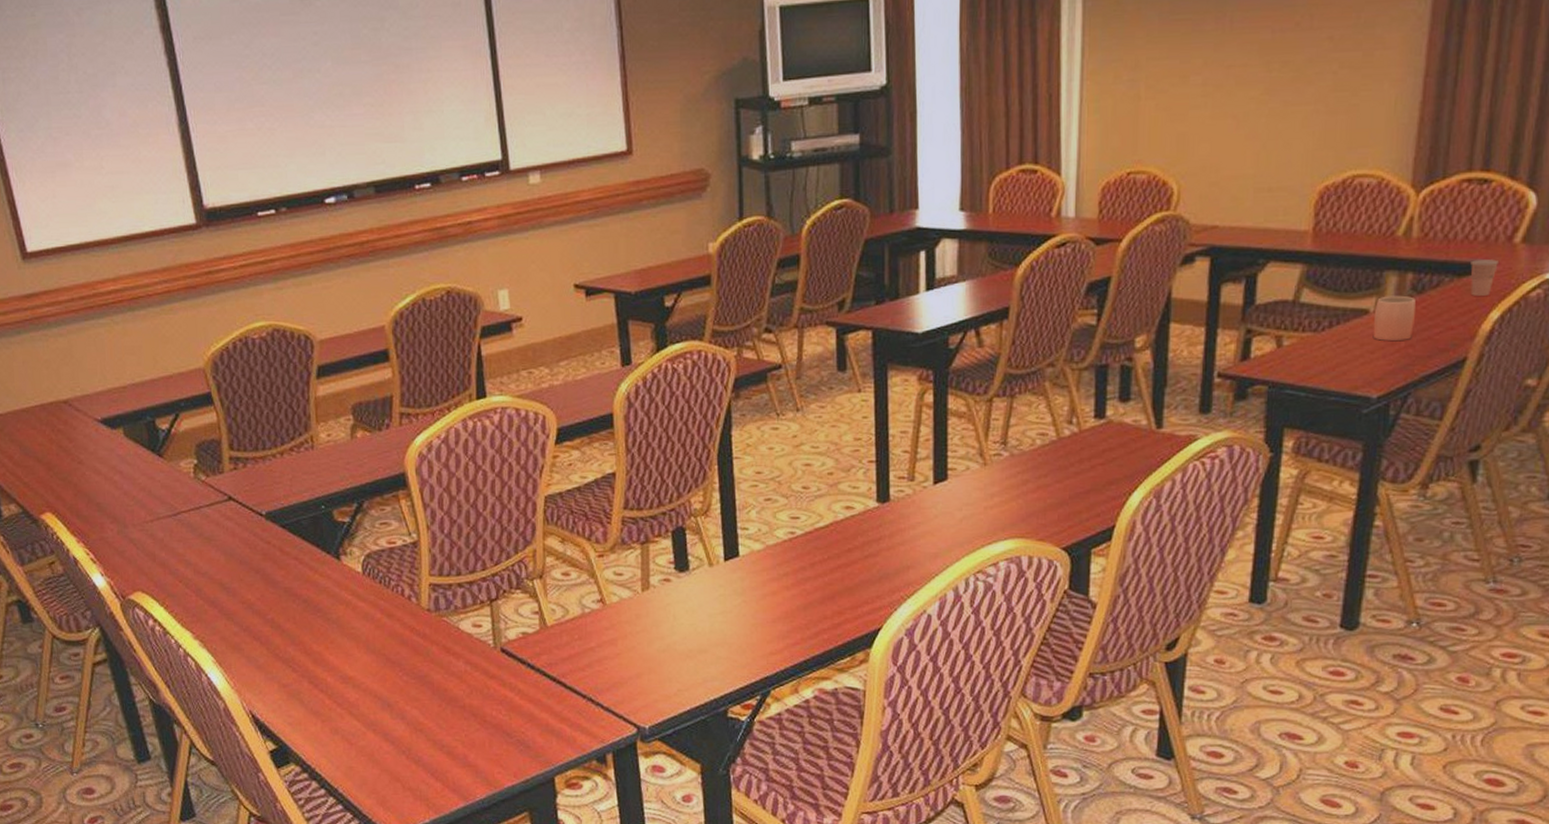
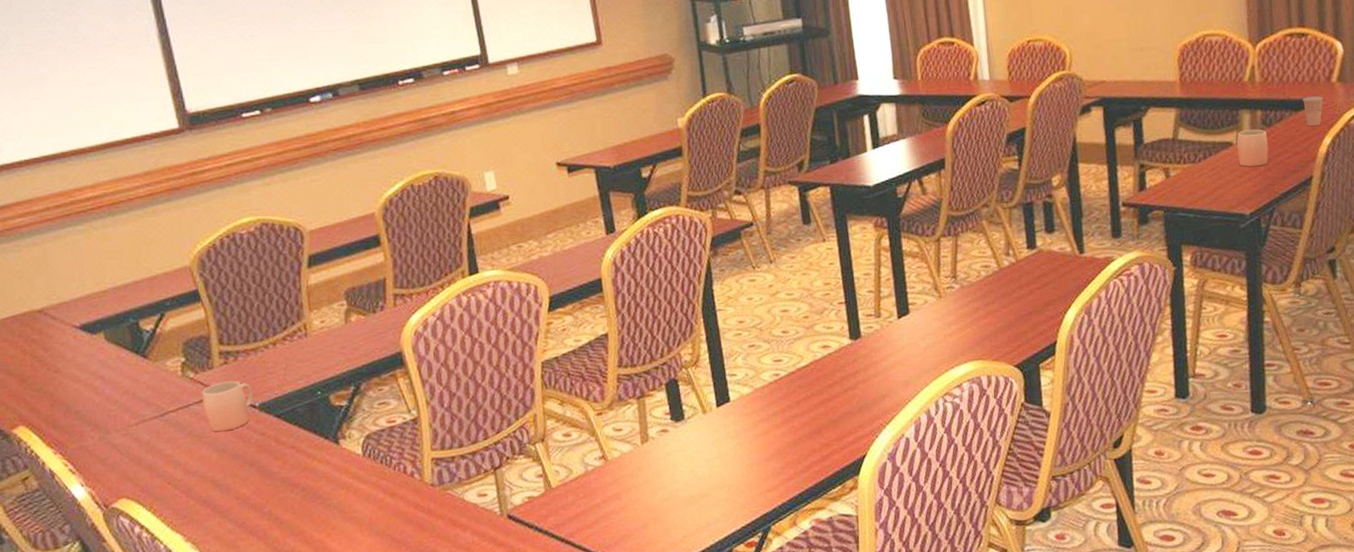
mug: none [213,487,260,537] -> present [202,380,253,432]

